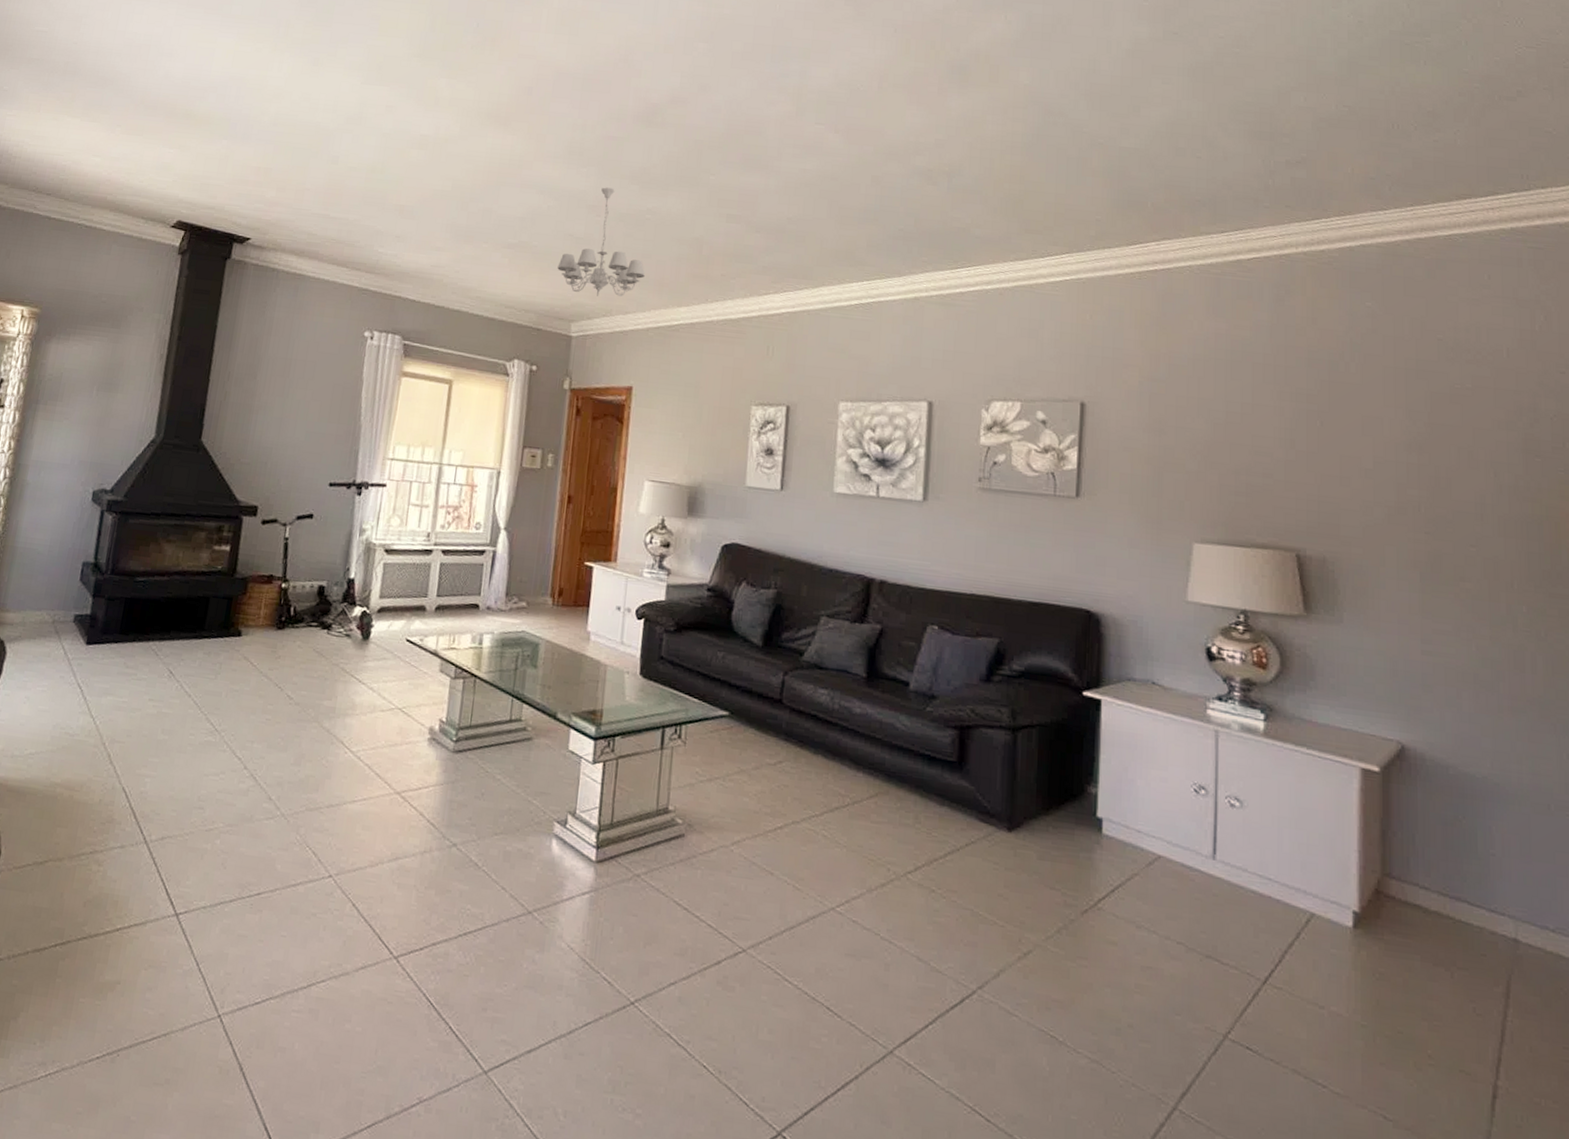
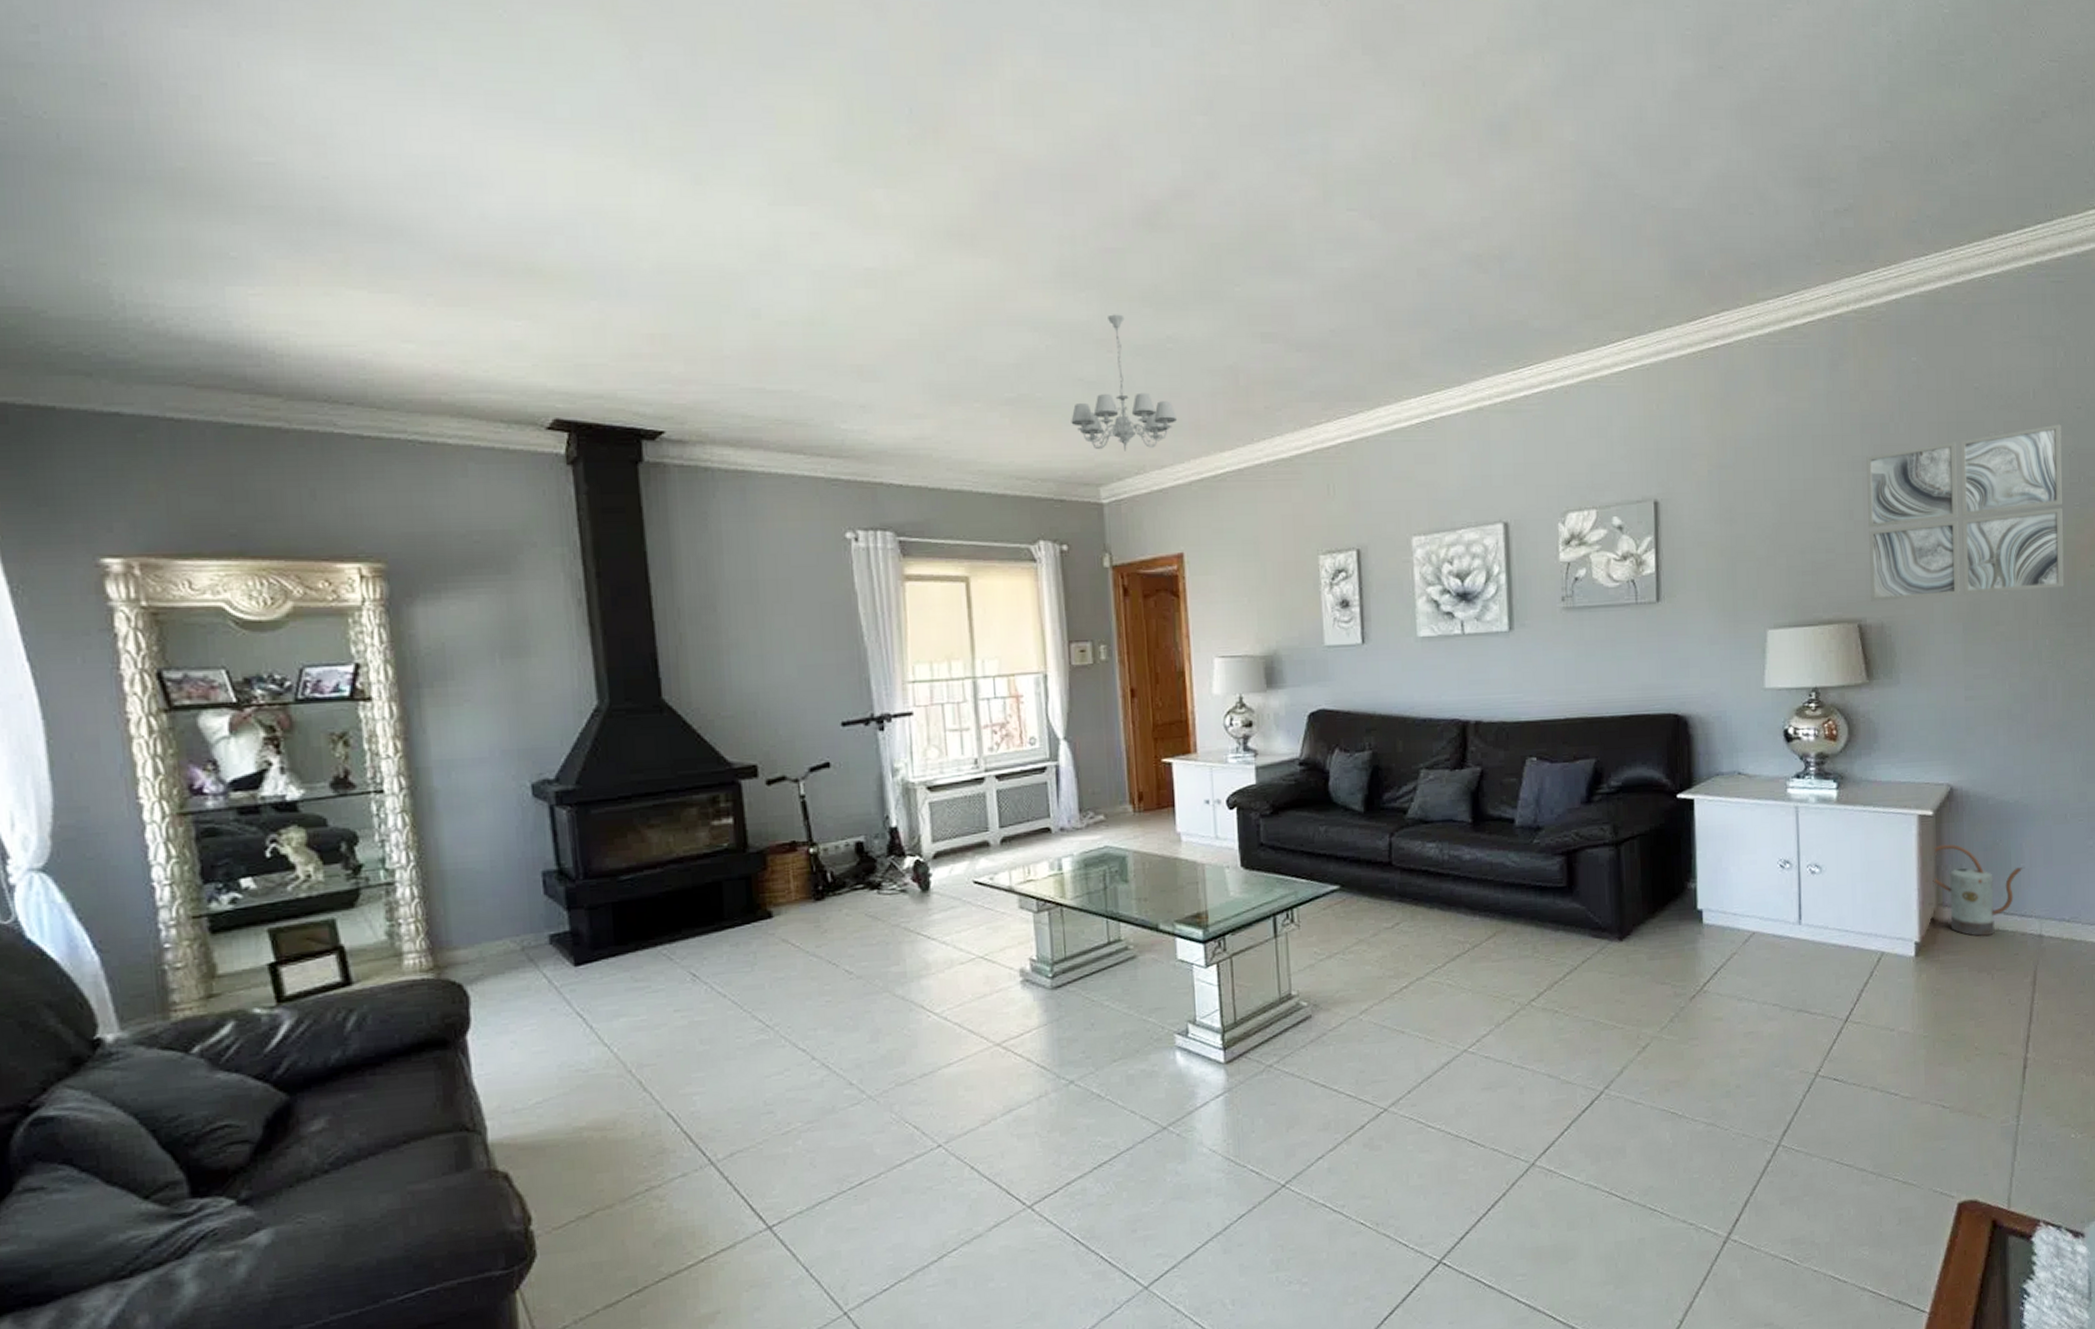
wall art: none [1312,385,1546,553] -> present [1866,424,2064,601]
watering can: none [1377,806,1493,925] -> present [1933,844,2023,936]

